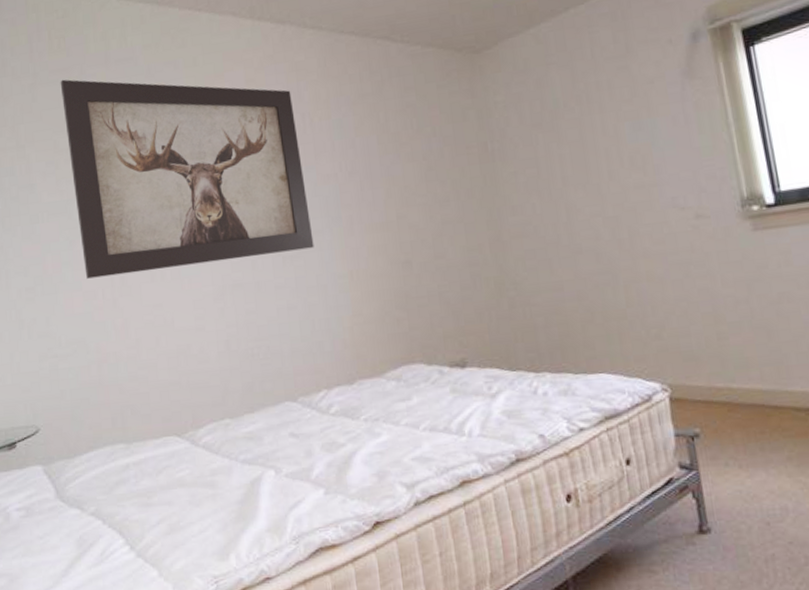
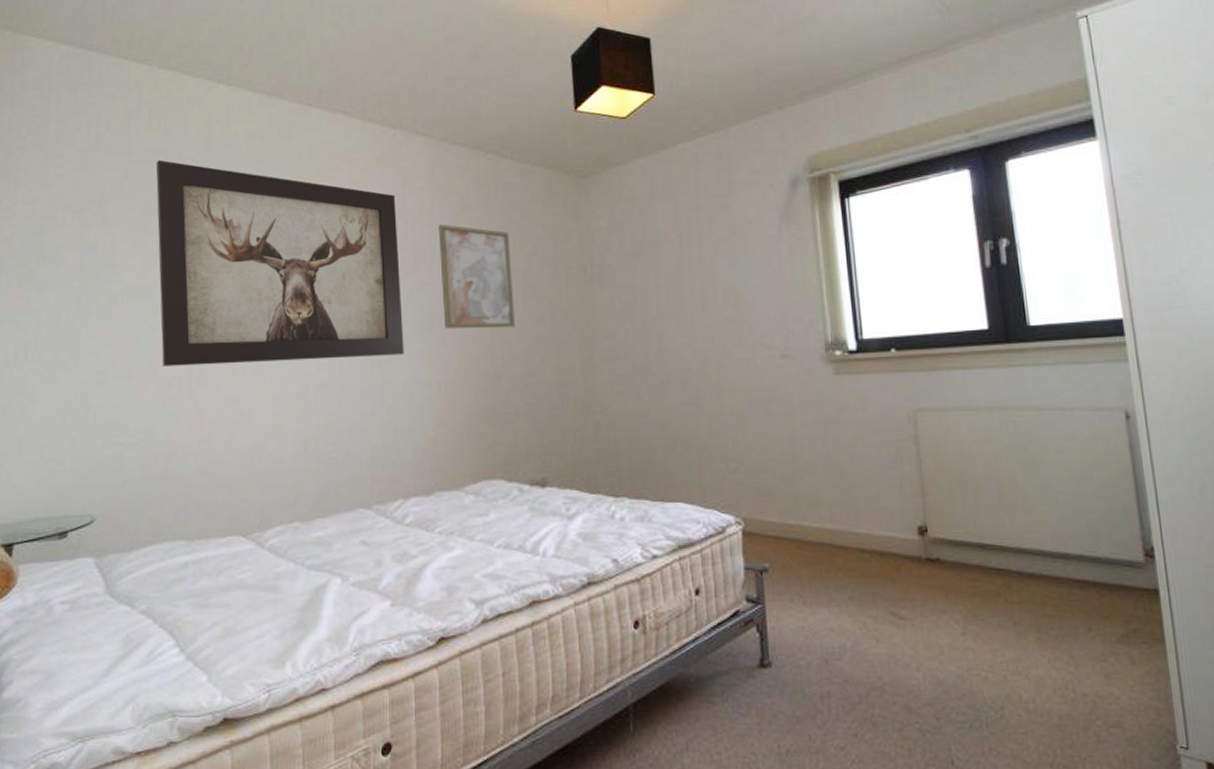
wall art: none [335,115,420,219] -> present [438,224,515,329]

